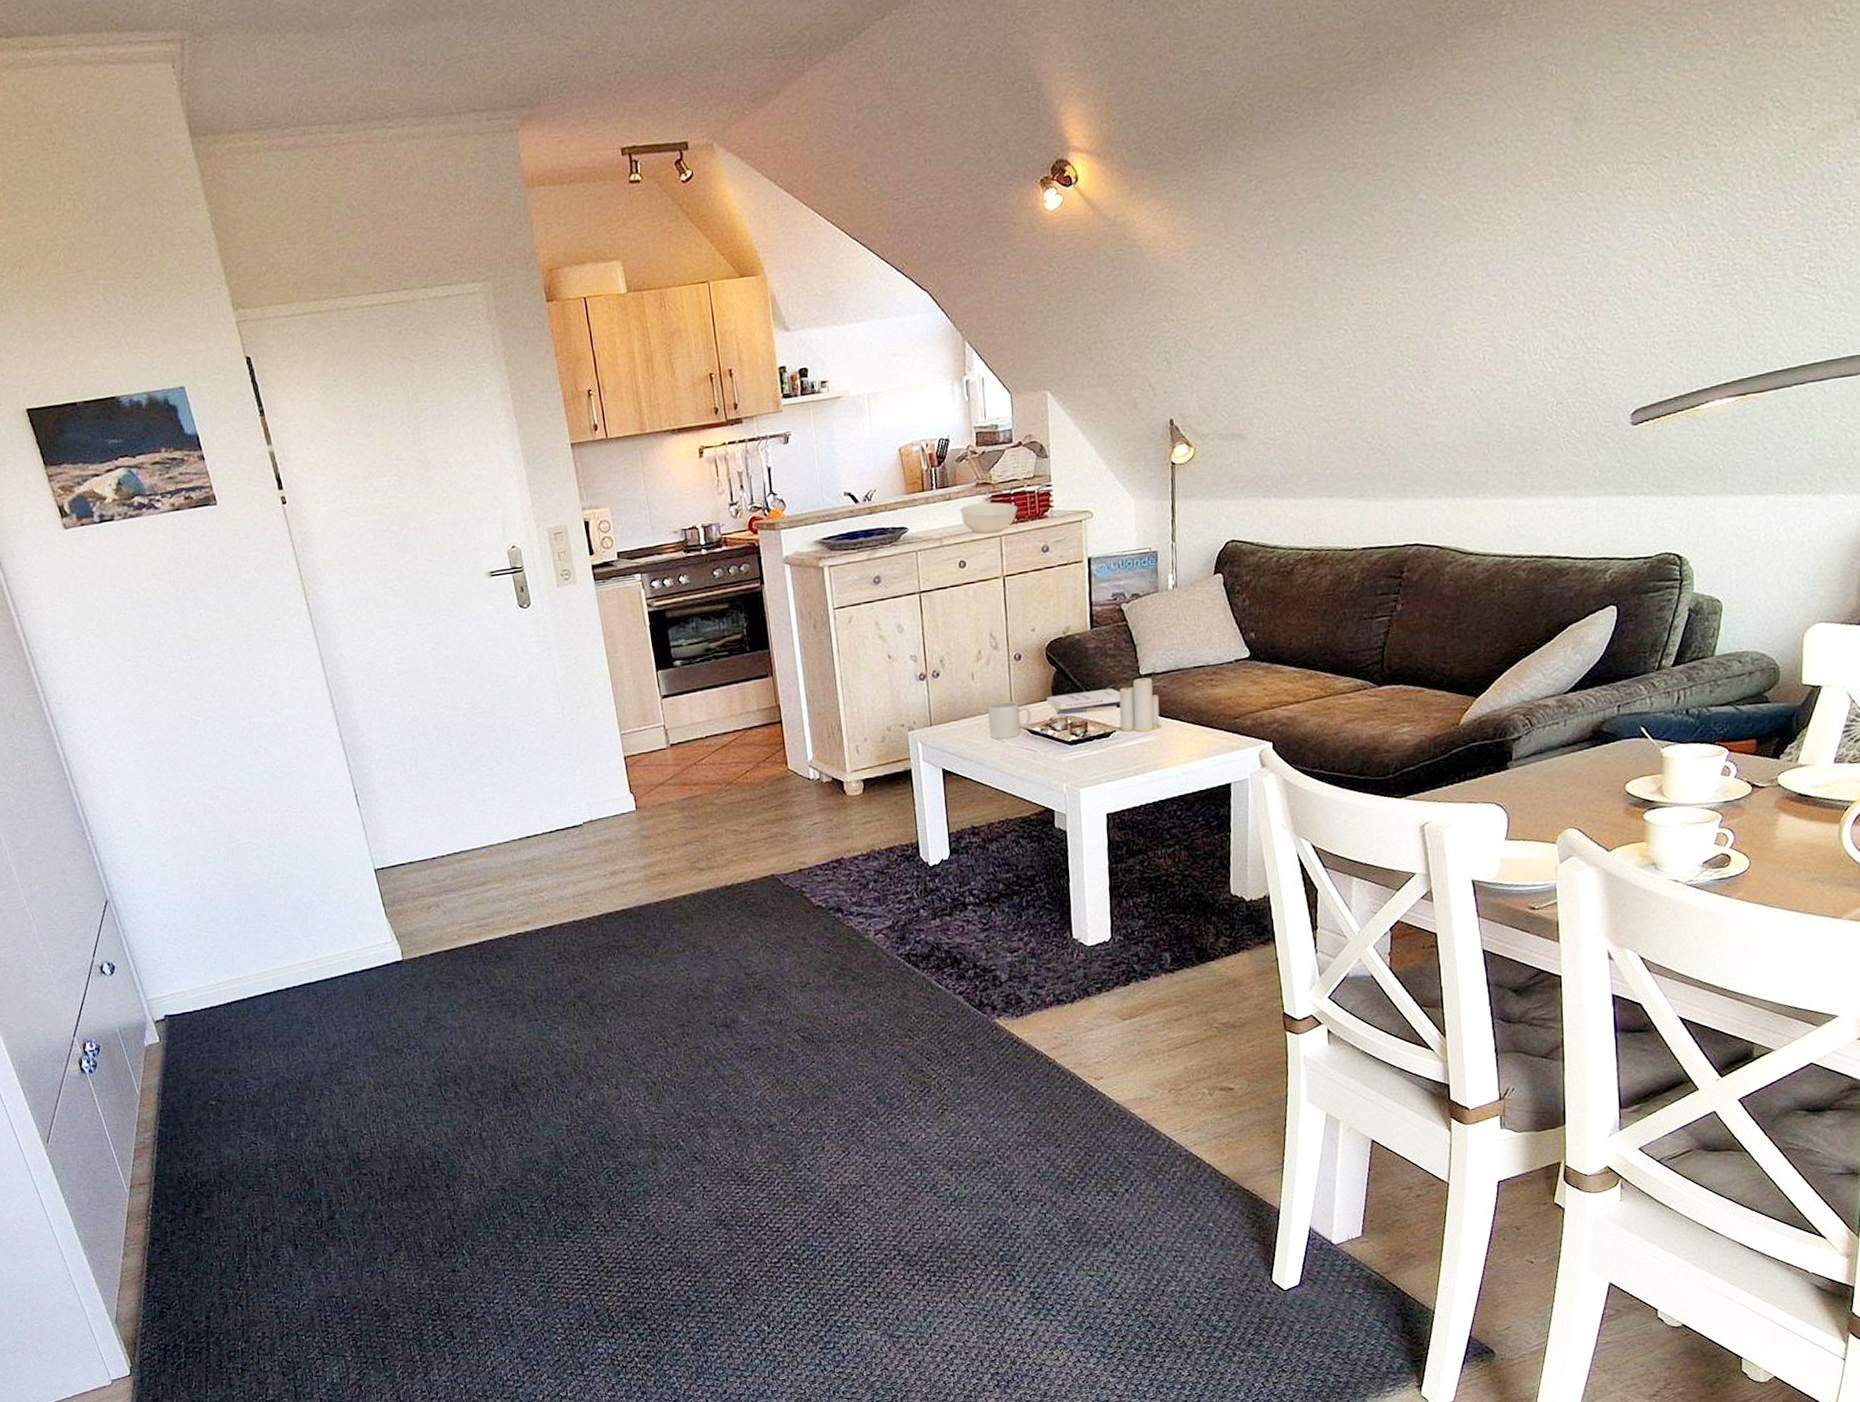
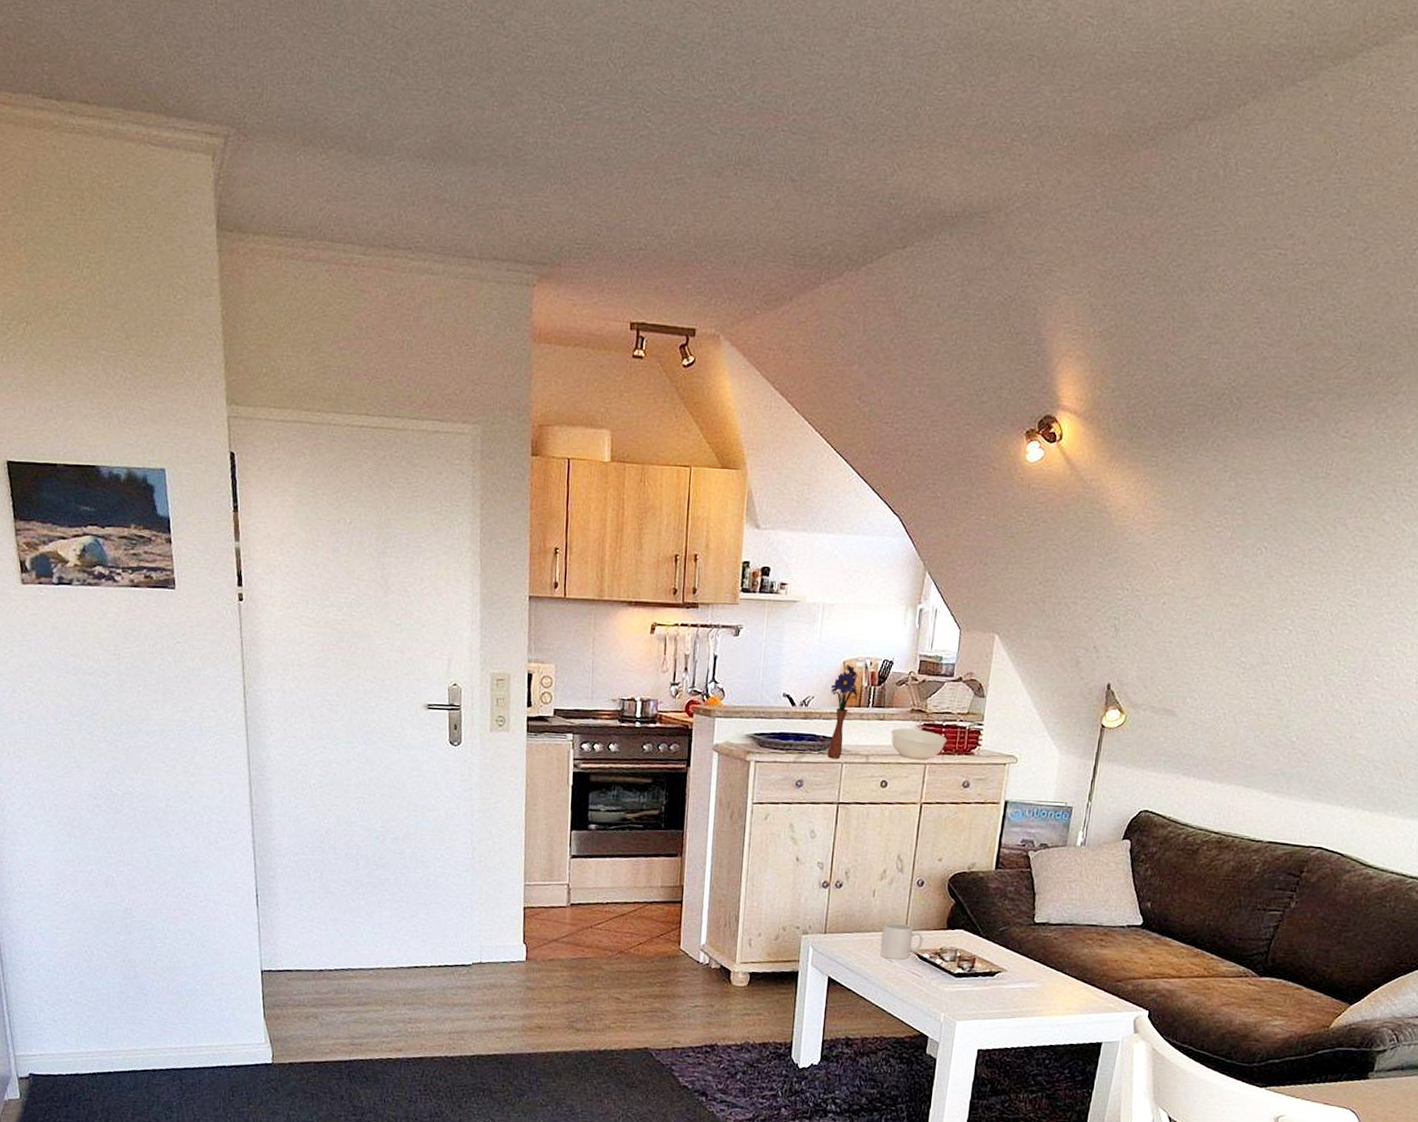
flower arrangement: none [890,450,921,550] -> present [827,664,859,760]
books: present [1047,688,1121,716] -> none [940,926,1012,952]
candle: present [1118,673,1162,733] -> none [1003,921,1049,979]

